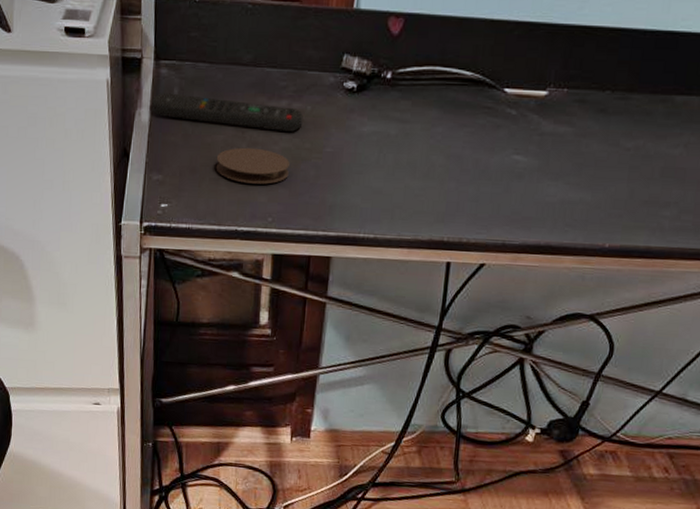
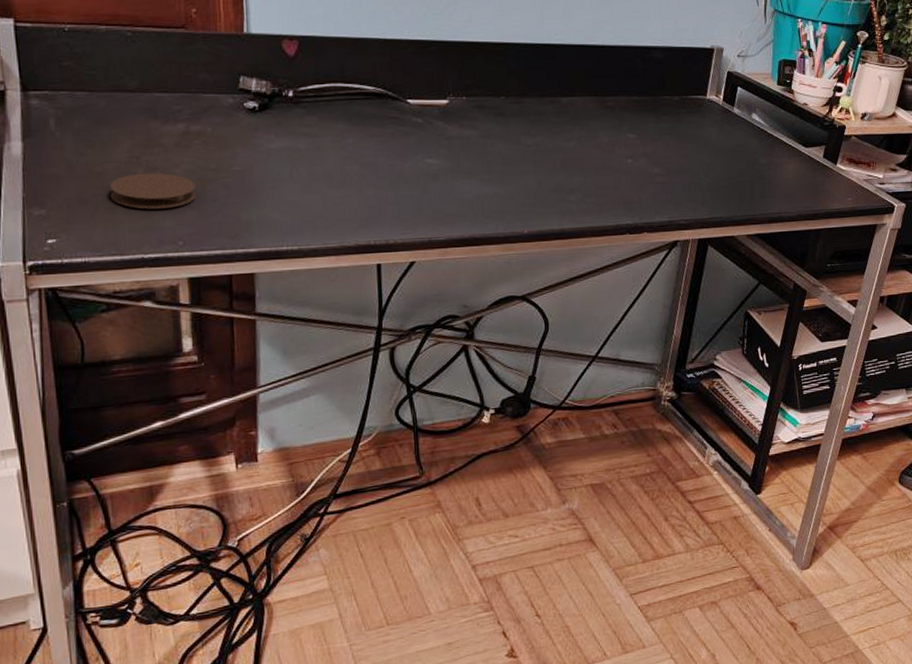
remote control: present [151,93,303,132] -> none [22,124,205,154]

